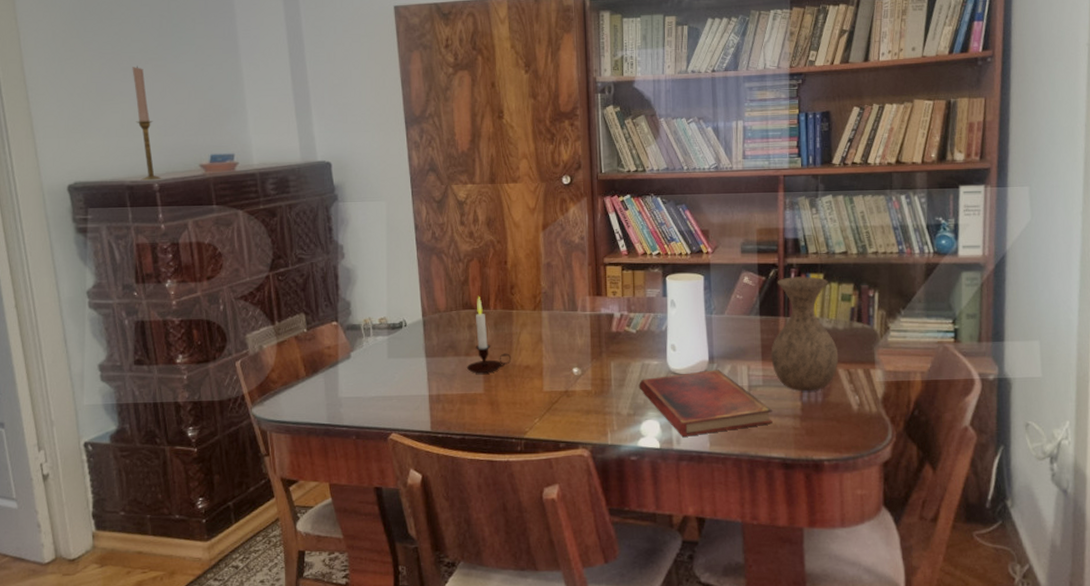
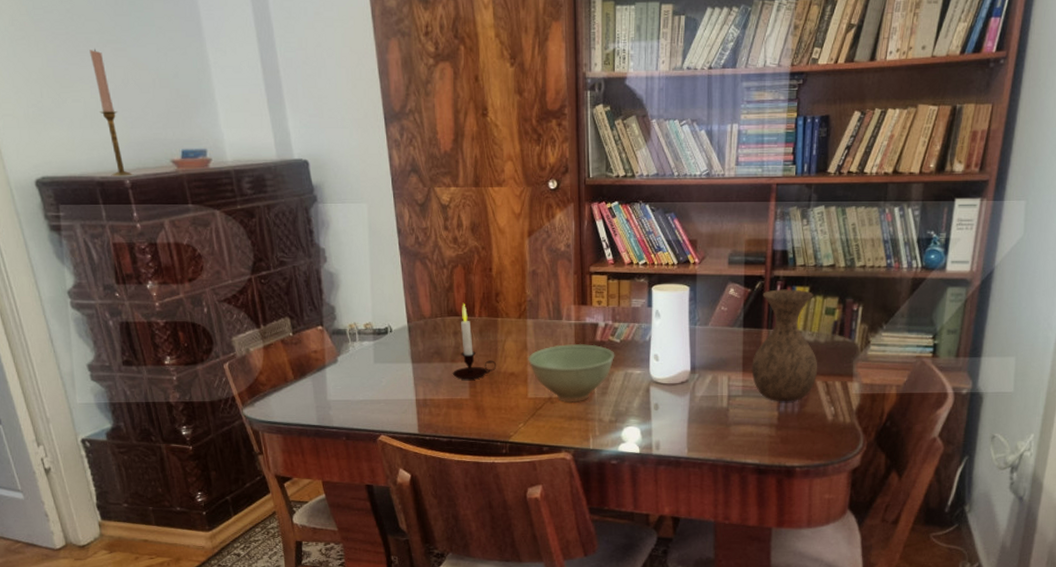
bowl: none [543,334,632,396] -> present [528,343,615,403]
diary: present [639,369,773,437] -> none [621,379,751,443]

